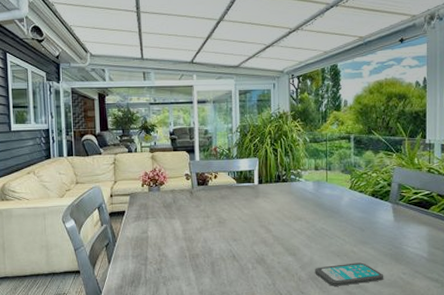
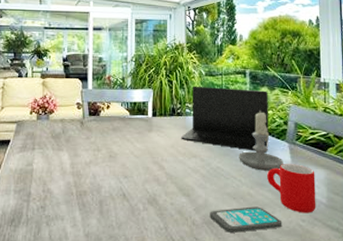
laptop: none [287,153,372,213] -> present [181,86,269,153]
candle: none [343,174,386,230] -> present [239,110,283,171]
mug: none [370,222,417,267] -> present [267,164,316,213]

